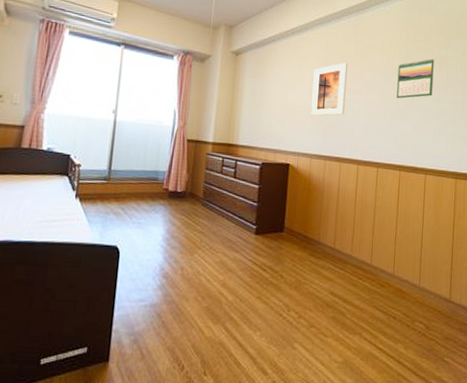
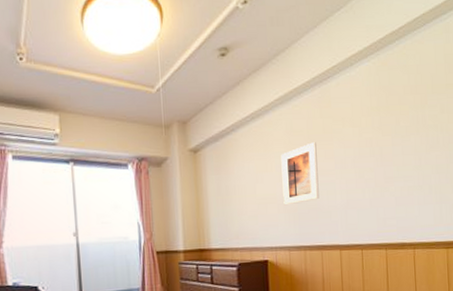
calendar: present [397,58,434,99] -> none [372,121,413,173]

